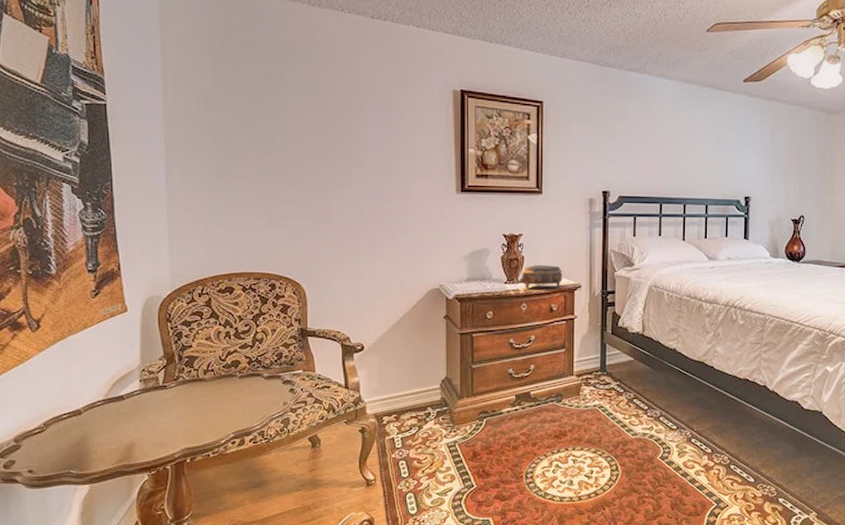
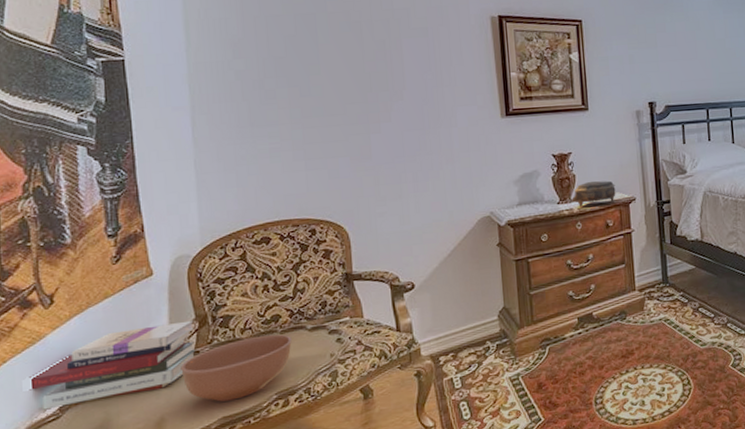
books: none [17,357,164,423] -> present [28,320,196,410]
bowl: none [149,378,249,434] -> present [181,334,292,402]

